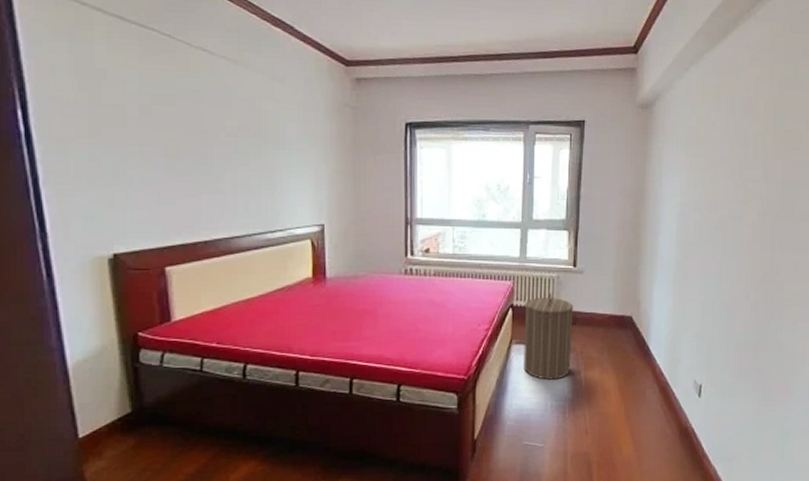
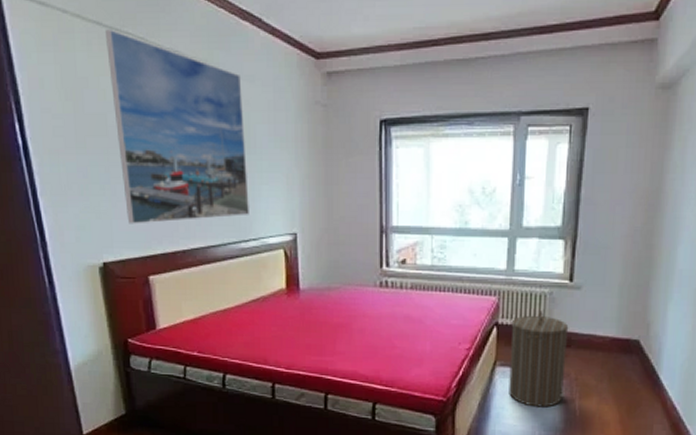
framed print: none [129,25,276,215] -> present [106,30,249,224]

